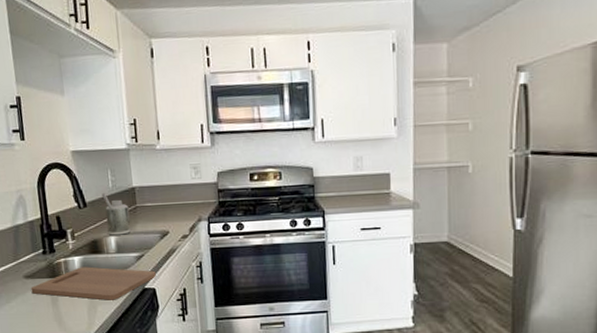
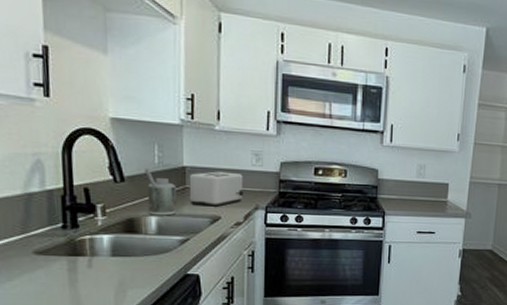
cutting board: present [31,266,156,300] -> none [42,246,201,285]
toaster: none [138,187,187,223] -> present [189,171,244,207]

